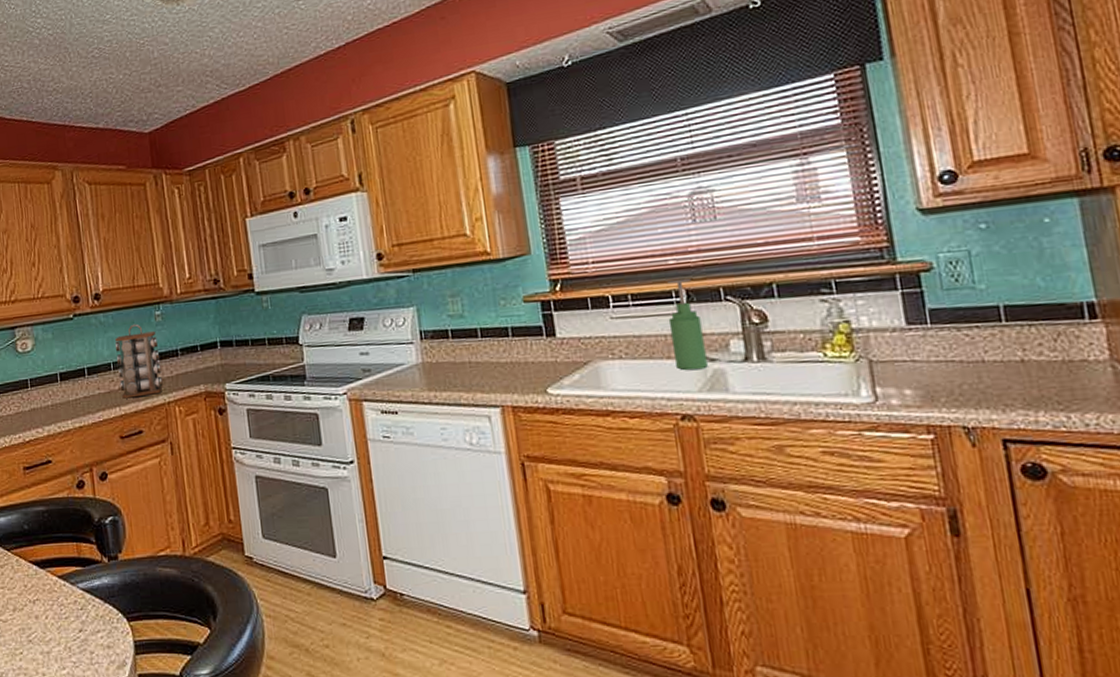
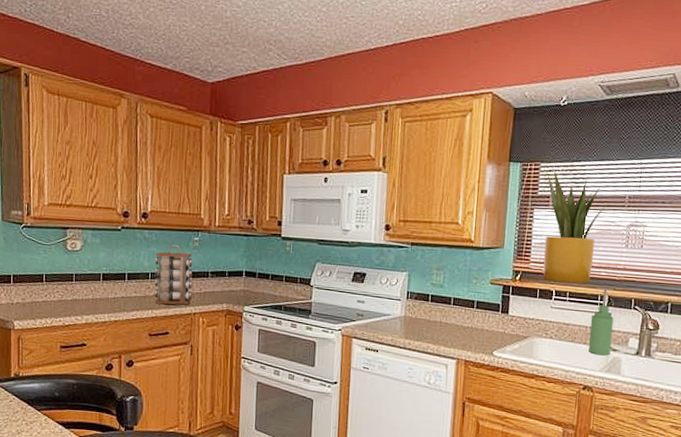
planter: none [567,143,656,286] -> present [543,171,608,284]

